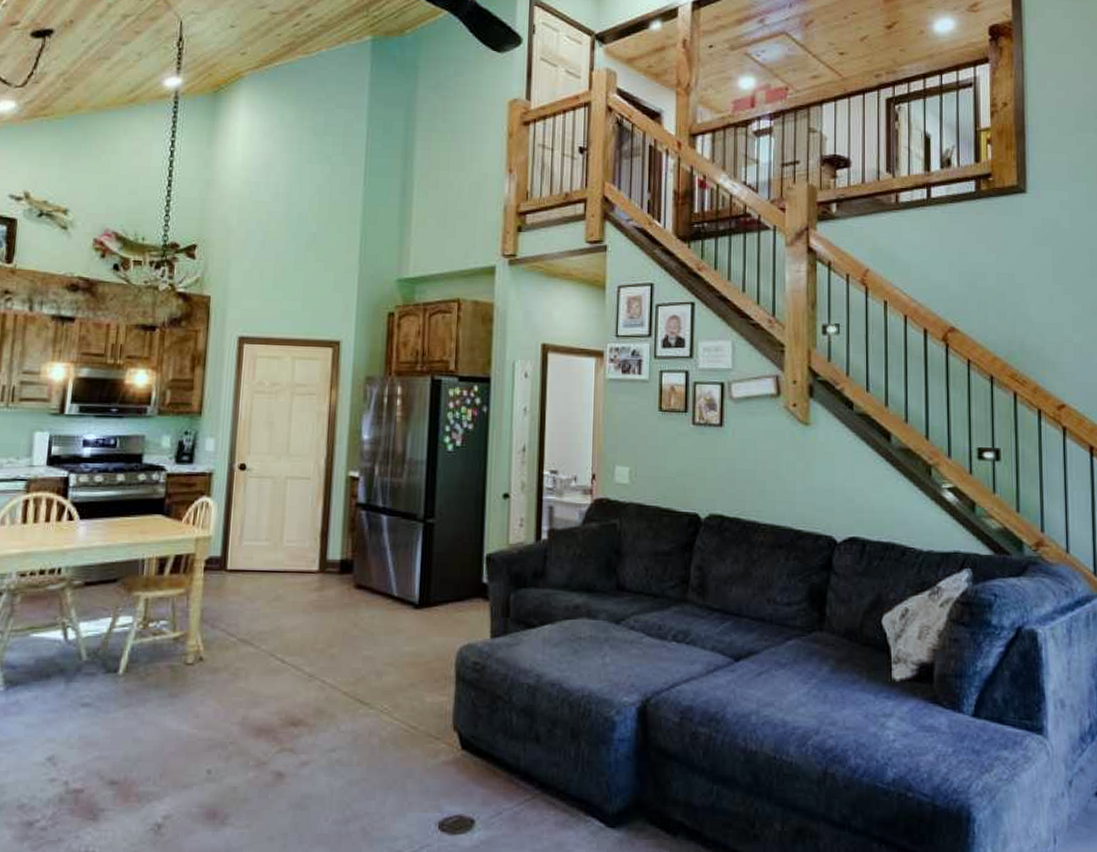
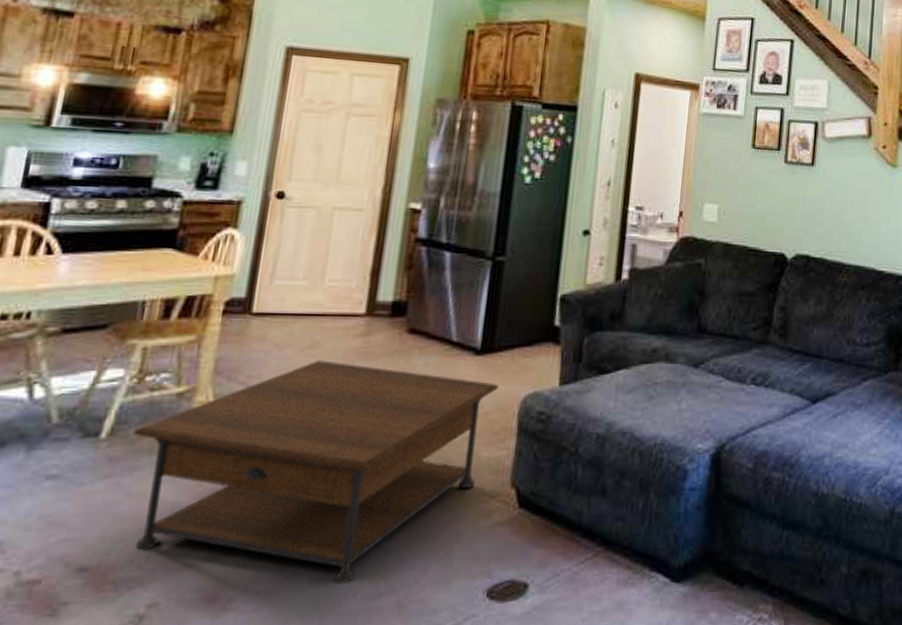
coffee table: none [142,611,437,809] -> present [132,360,499,585]

